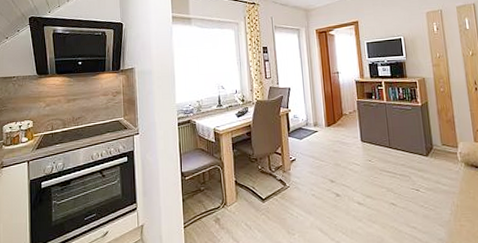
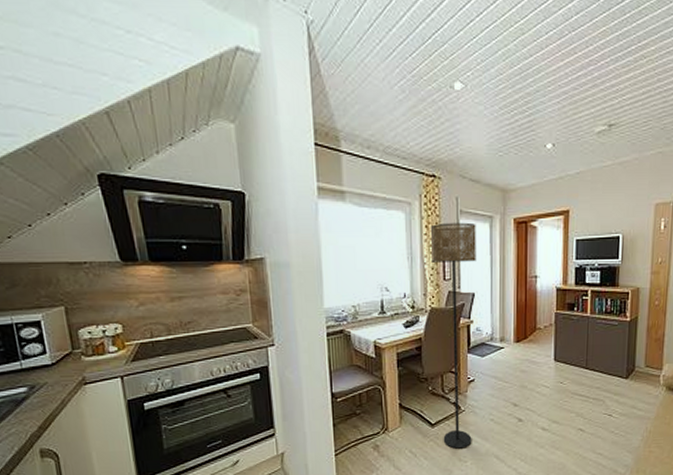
floor lamp: none [253,34,298,222] -> present [430,222,476,449]

